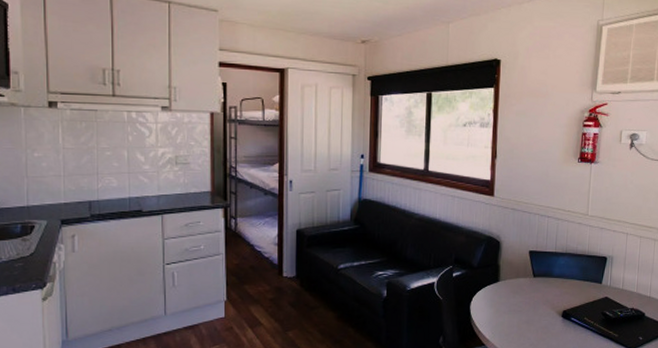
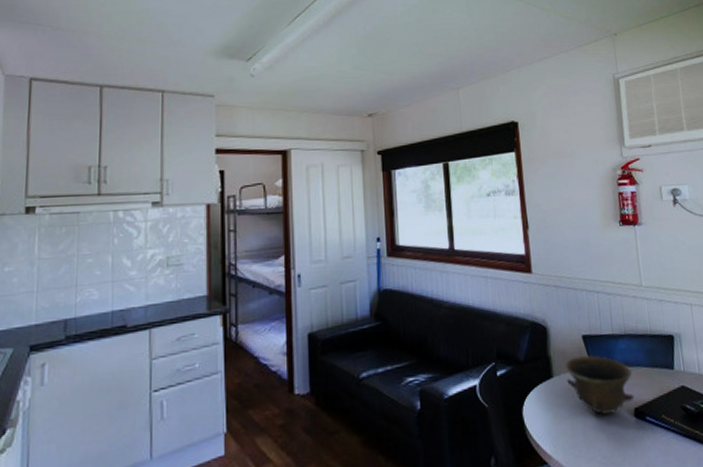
bowl: none [510,267,566,313] -> present [565,355,635,414]

